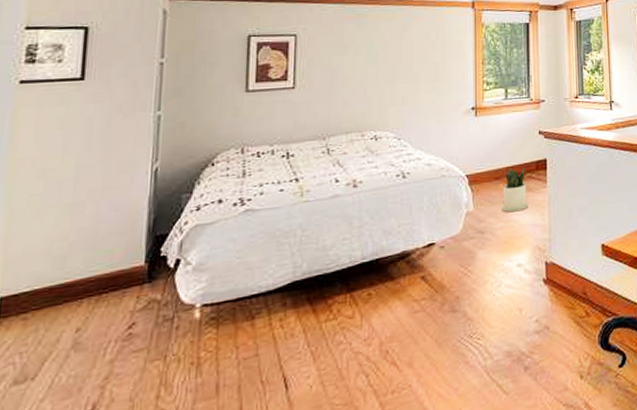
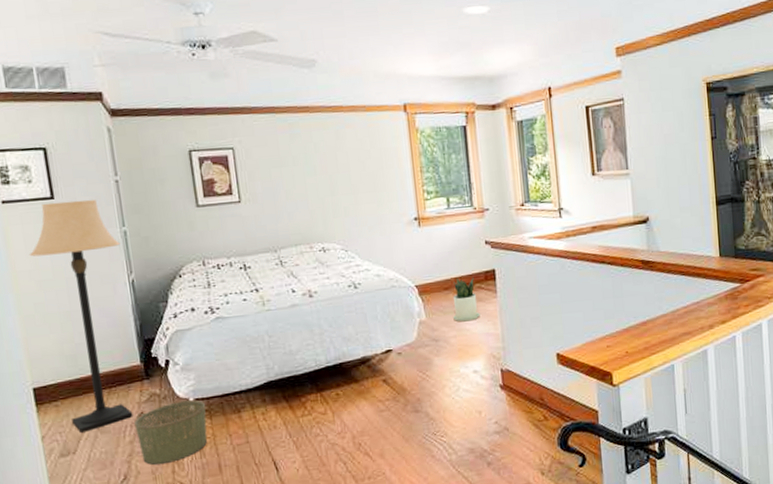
lamp: none [37,81,151,352] -> present [29,199,133,433]
basket: none [120,306,215,390] -> present [134,400,208,465]

